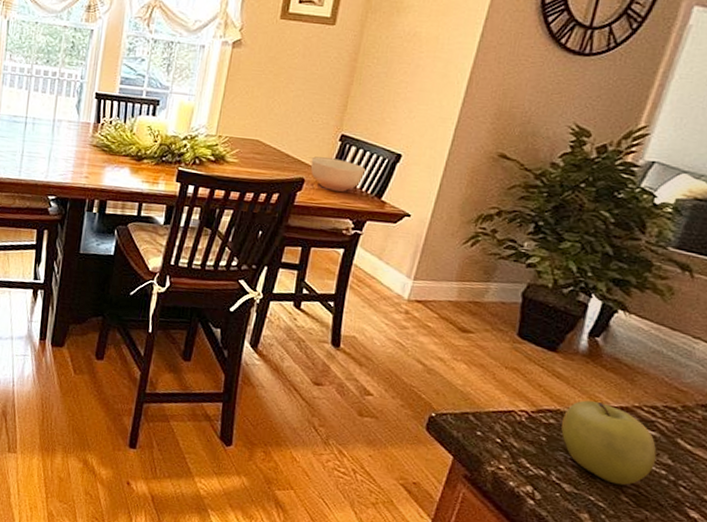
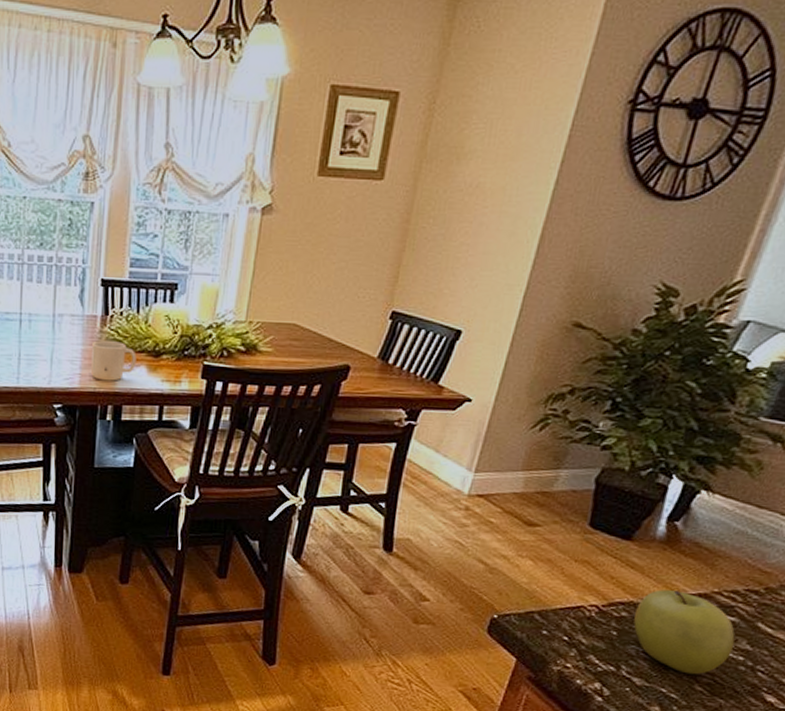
mug: none [82,144,122,180] -> present [90,340,137,381]
bowl: present [310,156,366,192] -> none [356,339,421,378]

